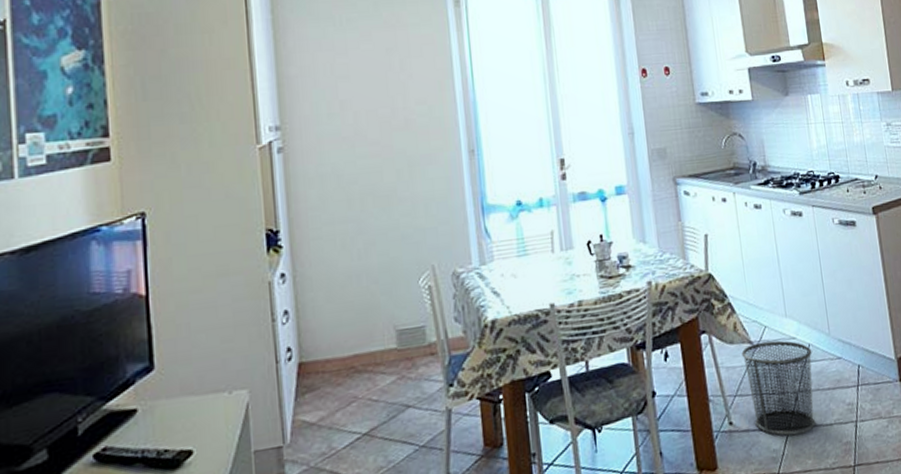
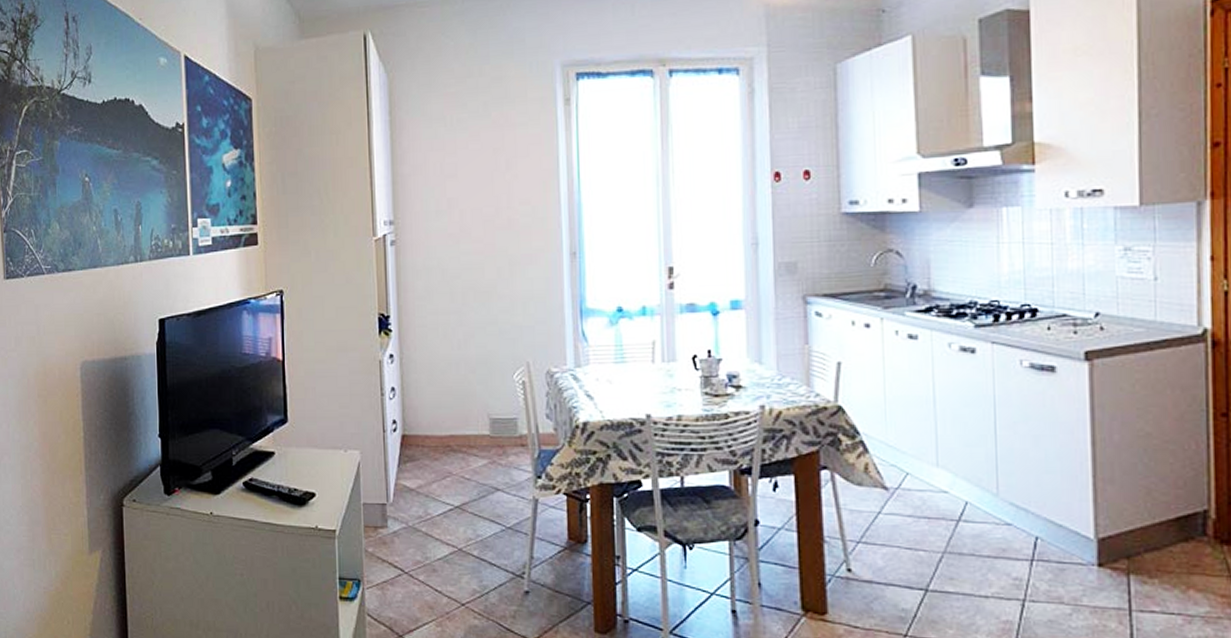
waste bin: present [741,340,816,436] -> none [871,489,970,600]

